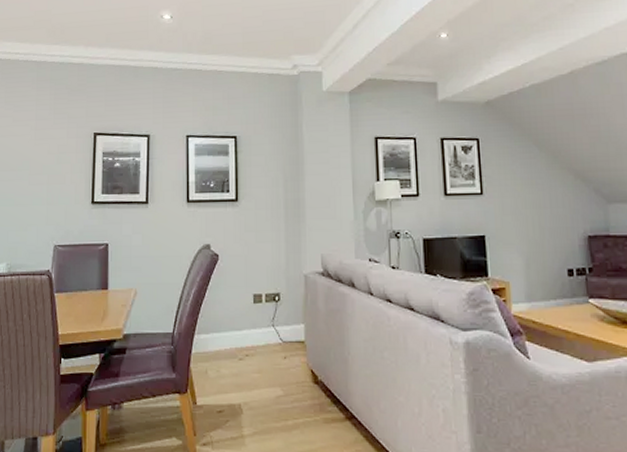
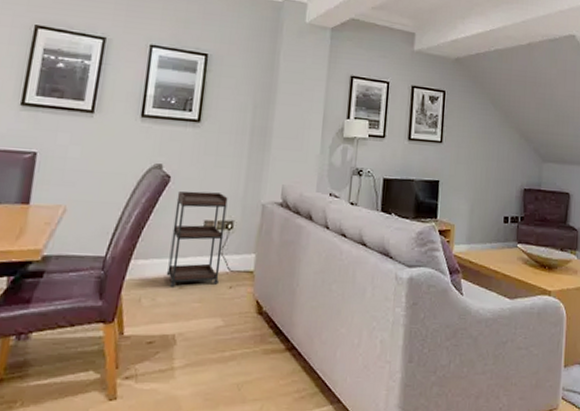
shelving unit: none [226,267,273,359] -> present [166,191,228,287]

